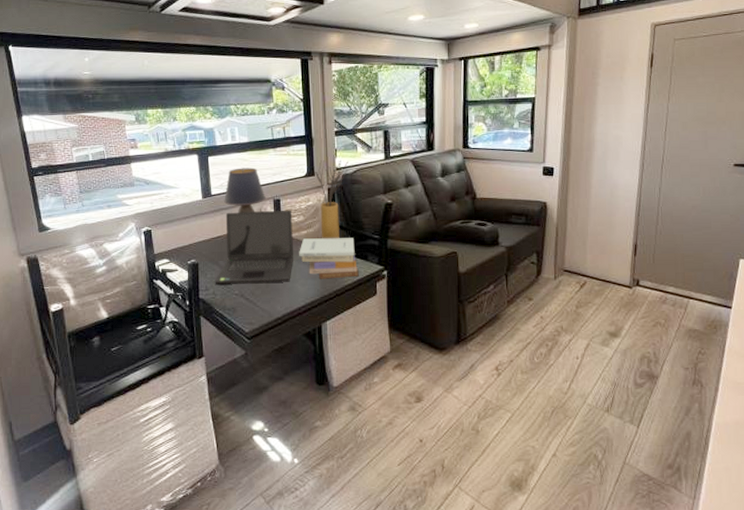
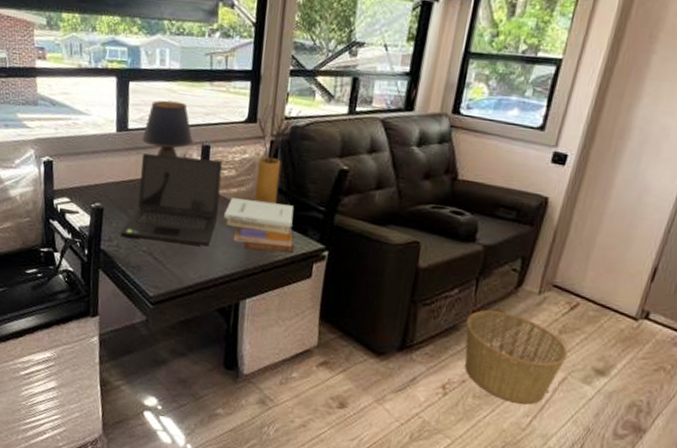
basket: none [504,298,587,372] -> present [464,310,568,405]

